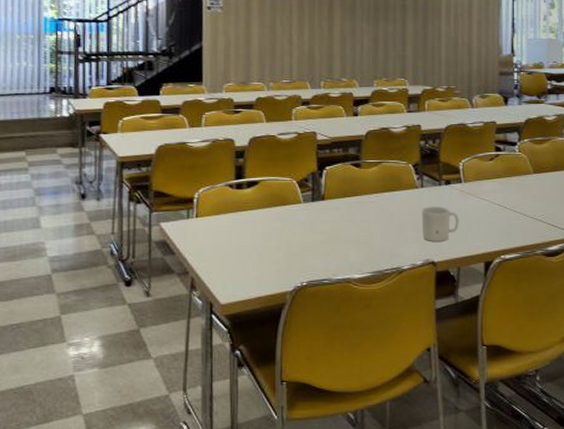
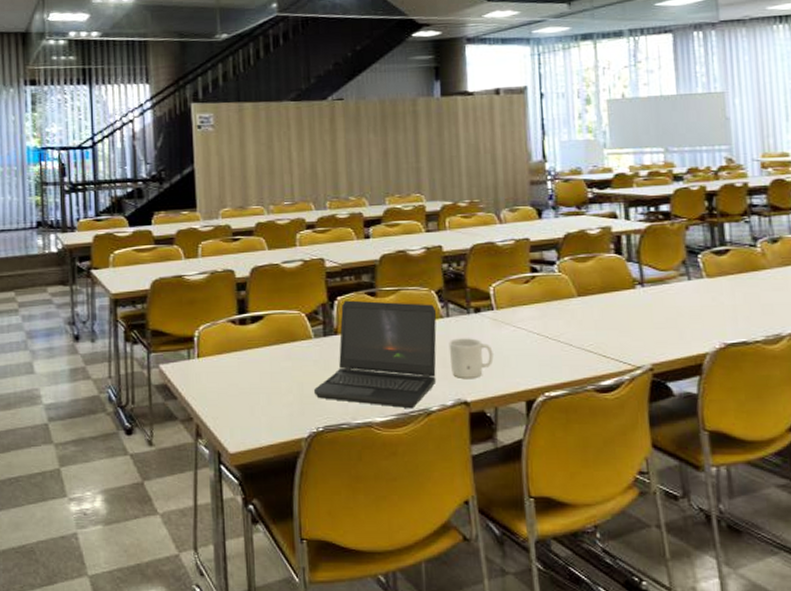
laptop computer: none [300,170,413,267] -> present [313,300,437,409]

